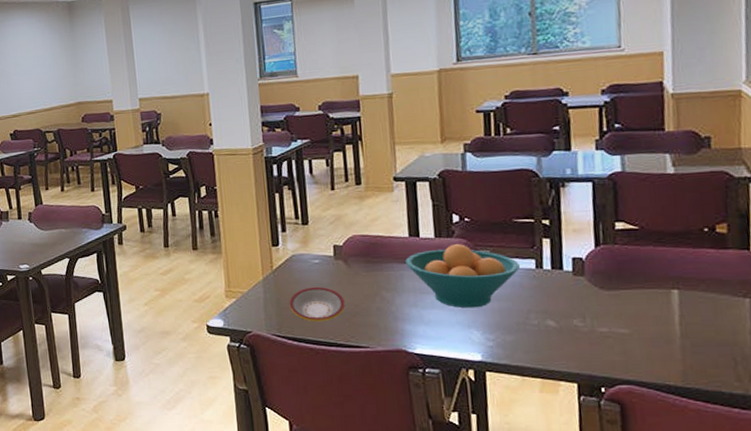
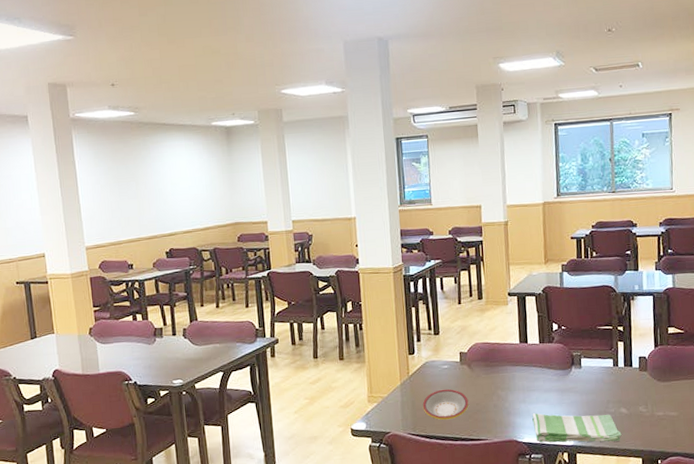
fruit bowl: present [405,244,520,308] -> none [517,348,602,402]
dish towel: none [426,320,549,360] -> present [532,413,622,443]

